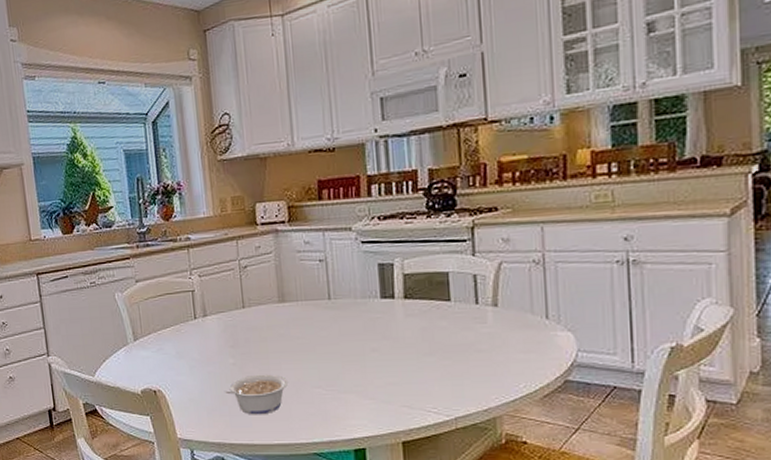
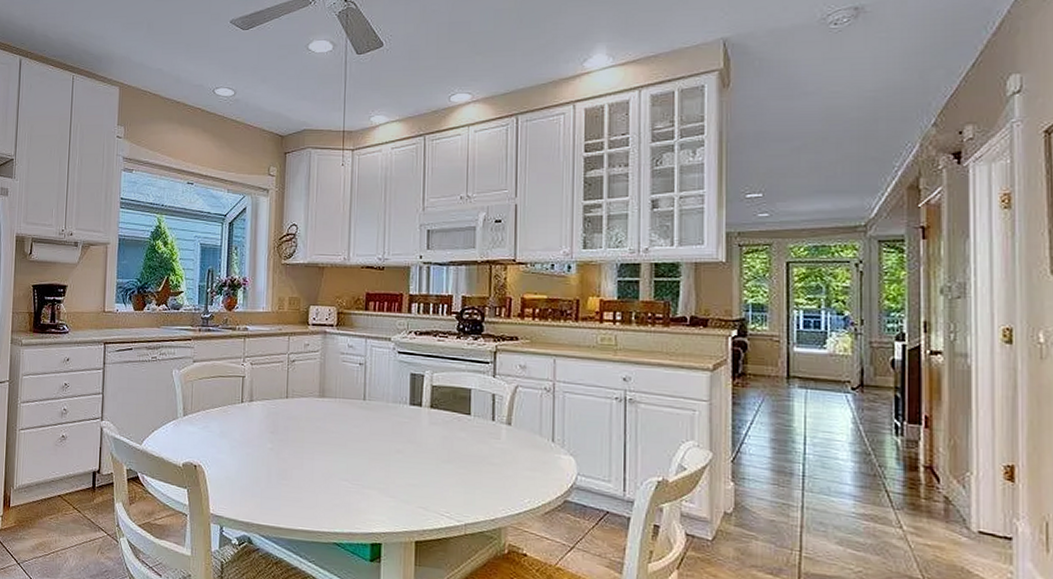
legume: present [225,374,288,415] -> none [260,461,318,500]

